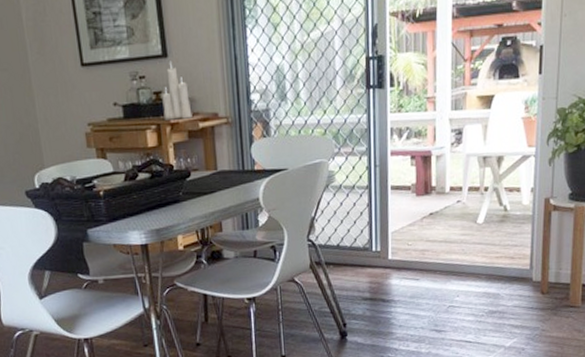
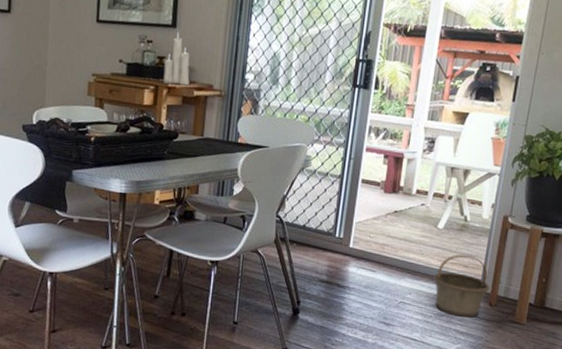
basket: none [480,246,540,311] -> present [433,254,490,318]

